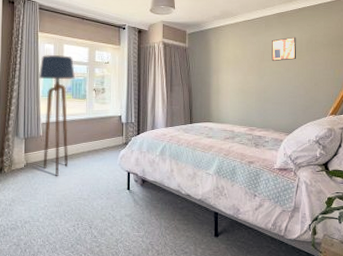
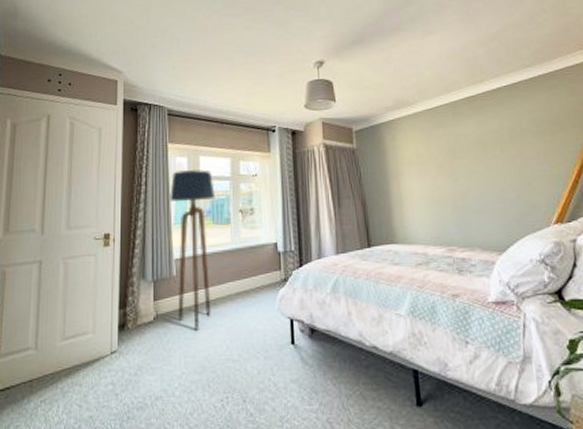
wall art: present [272,37,297,62] -> none [463,125,499,159]

